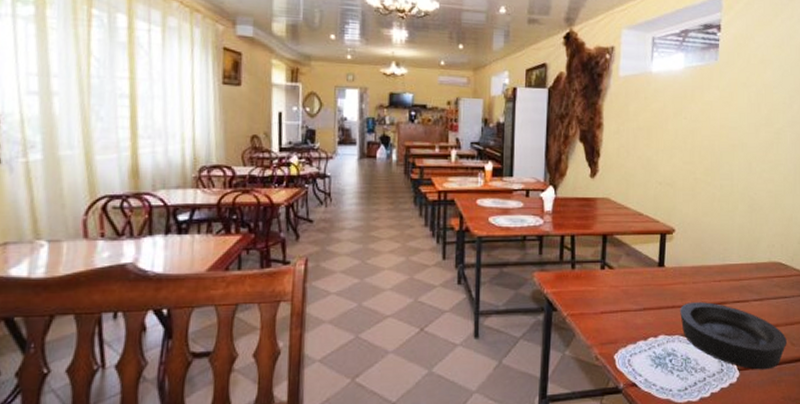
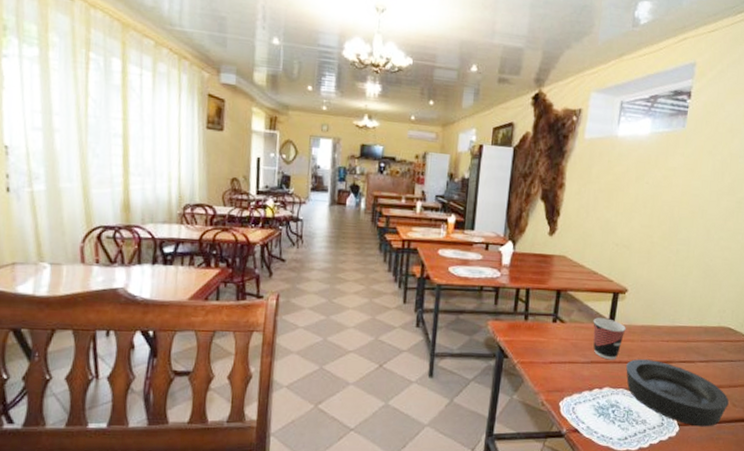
cup: none [642,261,676,306] -> present [593,318,626,360]

